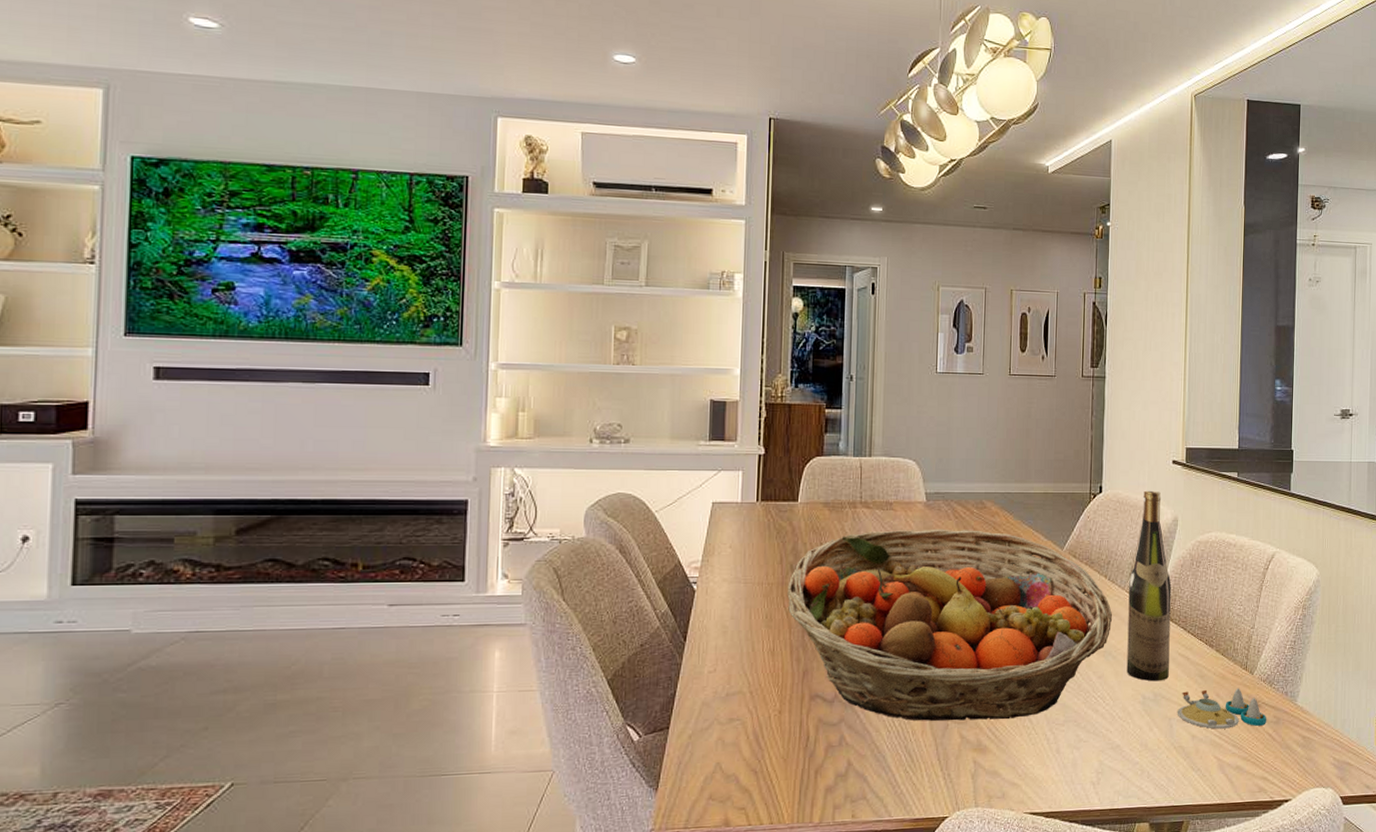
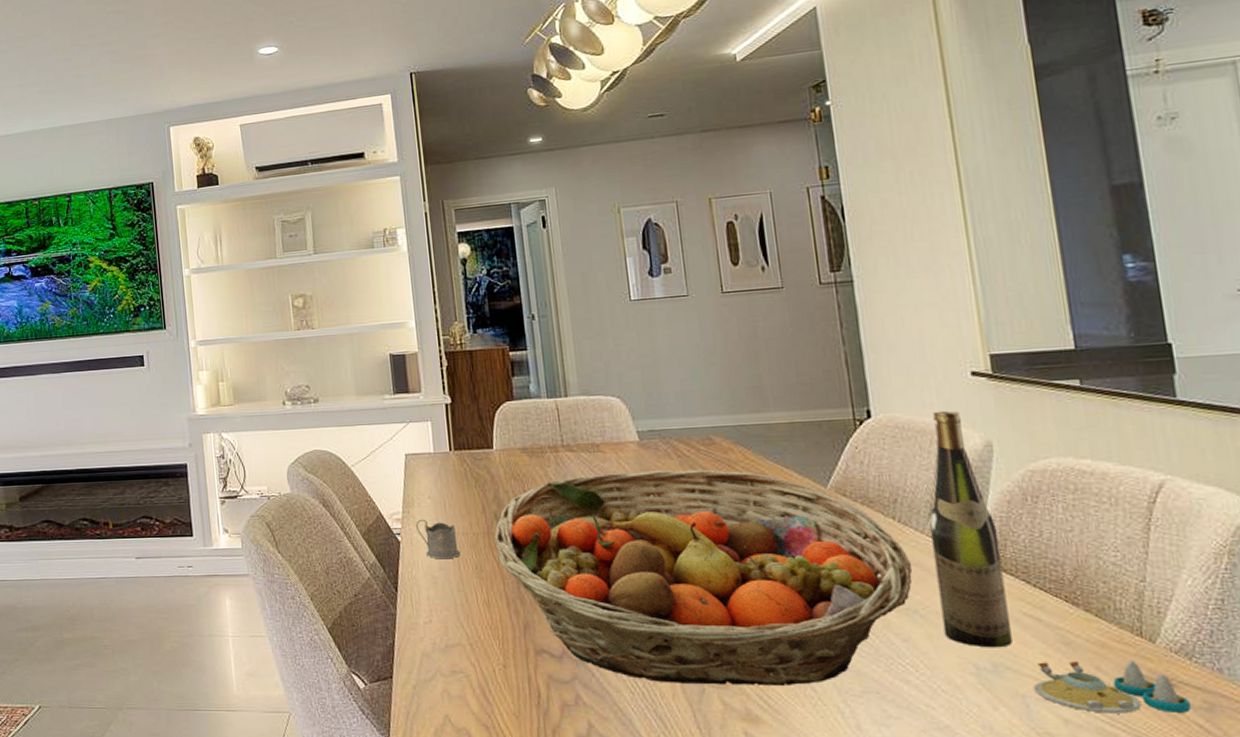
tea glass holder: none [714,568,753,609] -> present [416,519,460,559]

